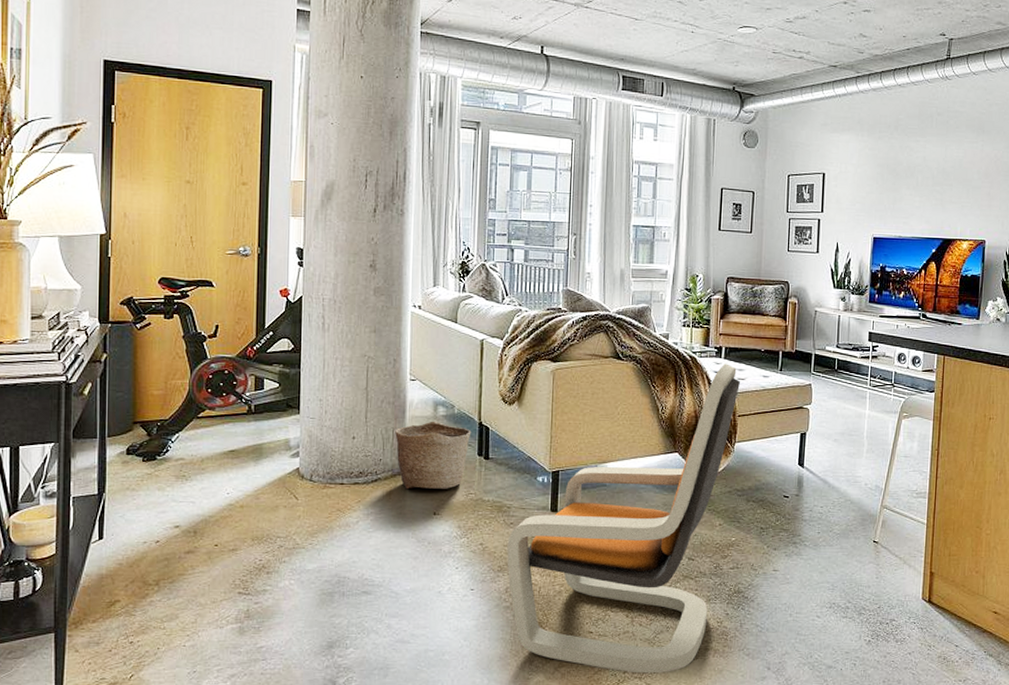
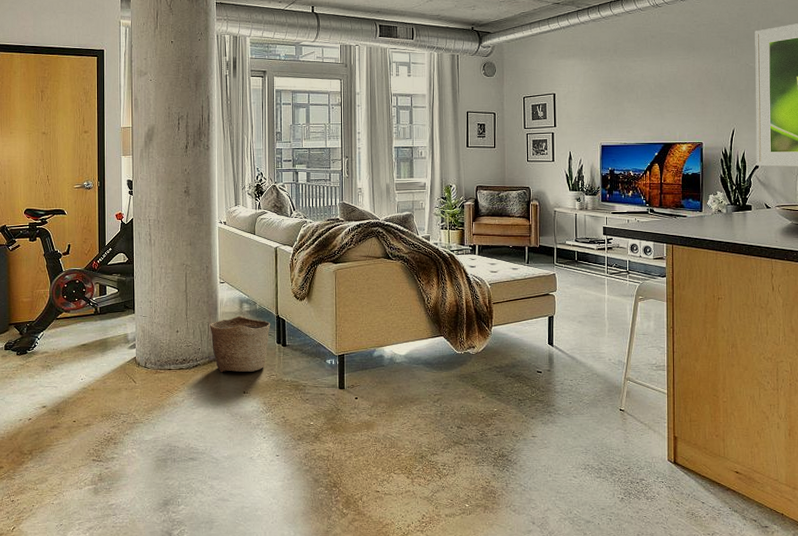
lounge chair: present [507,363,741,674] -> none [304,259,494,527]

